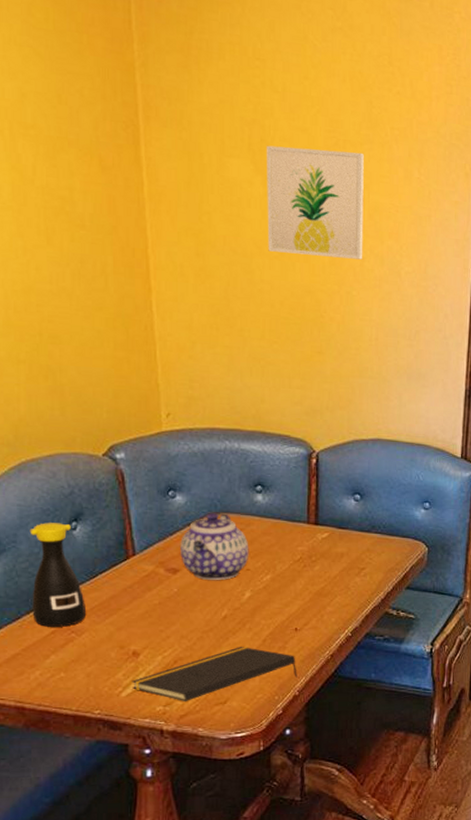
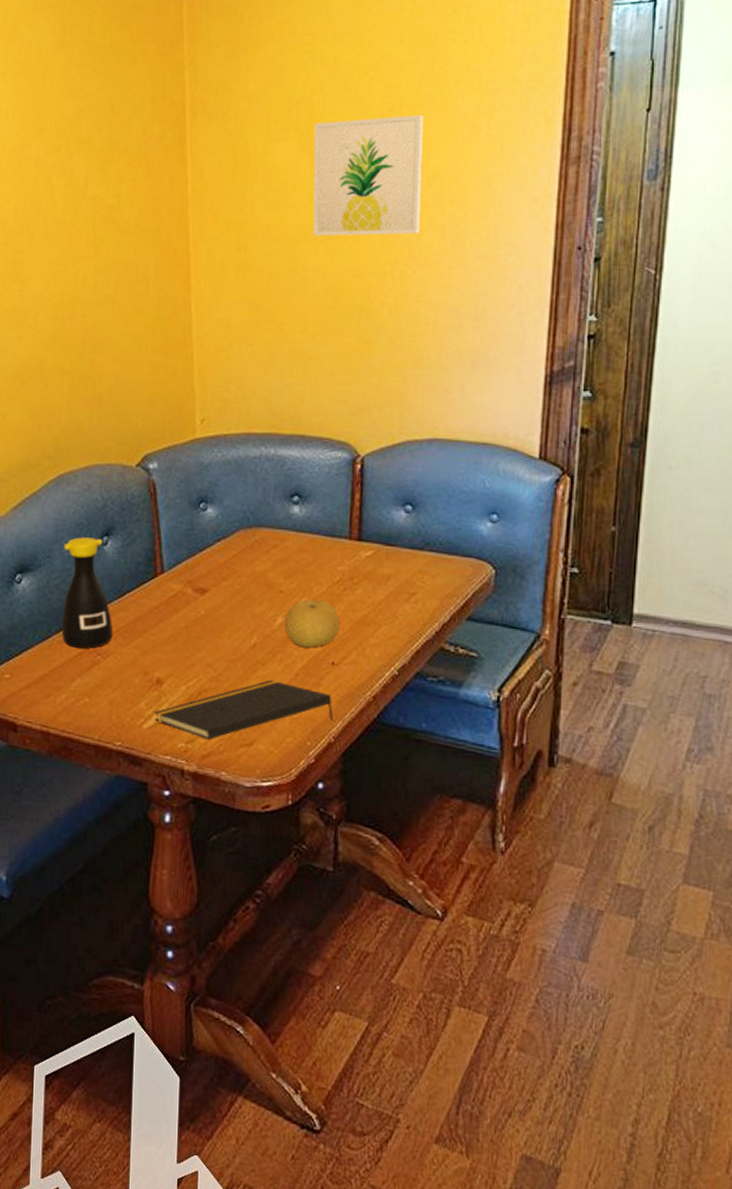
teapot: present [180,512,249,581] -> none [209,526,283,604]
fruit: none [252,576,301,617] -> present [284,599,340,648]

